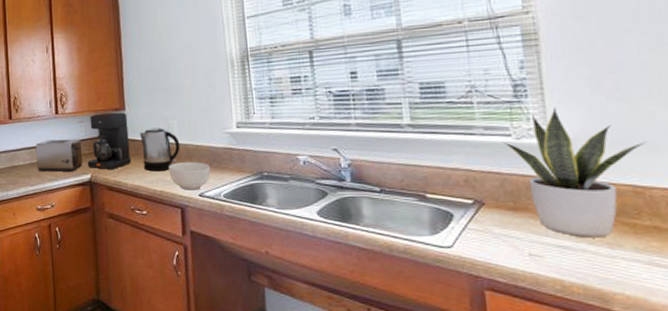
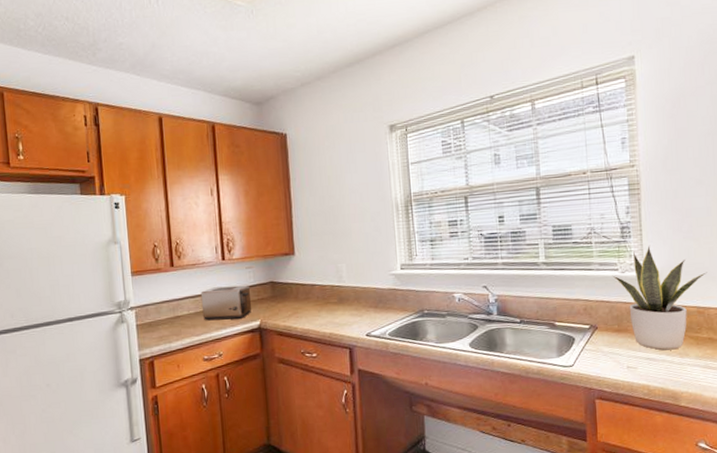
coffee maker: present [87,112,132,169] -> none [256,256,302,315]
kettle: present [139,128,180,172] -> none [309,271,349,315]
bowl: present [167,162,211,190] -> none [336,303,377,331]

